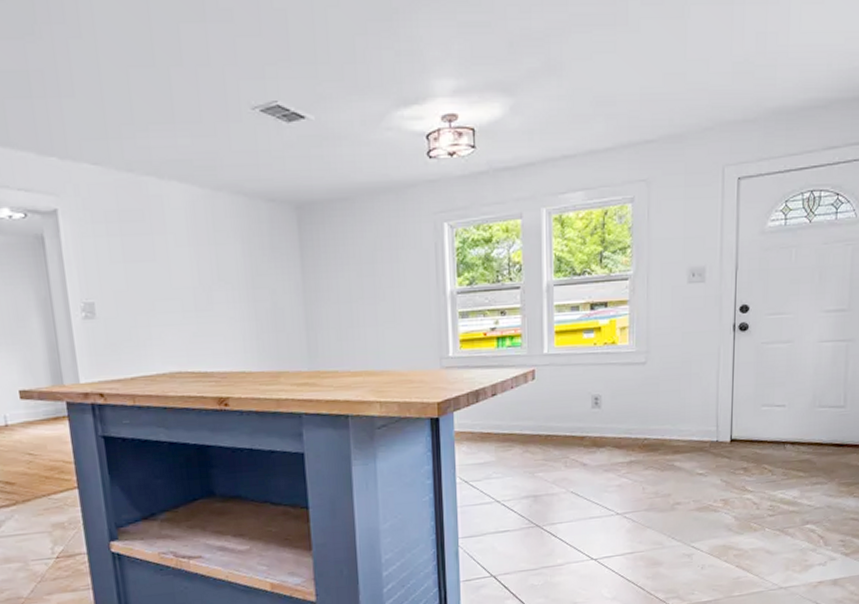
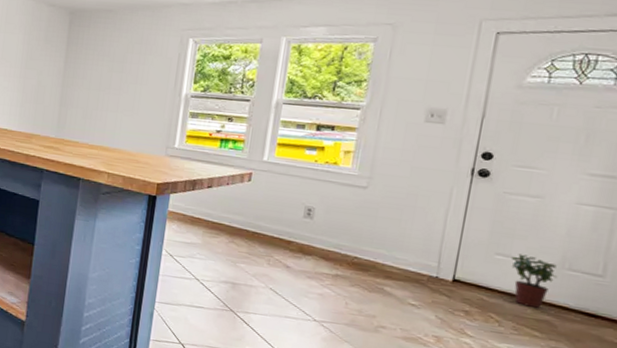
potted plant: none [774,400,812,450] -> present [510,254,558,308]

